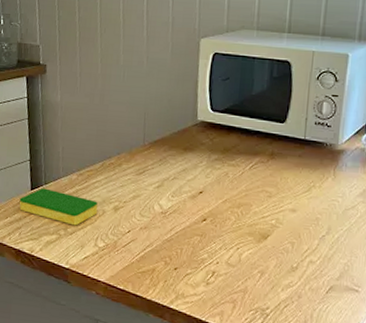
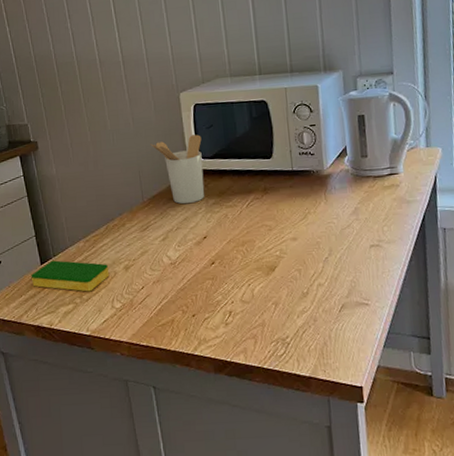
utensil holder: none [161,84,215,155] -> present [150,134,205,204]

